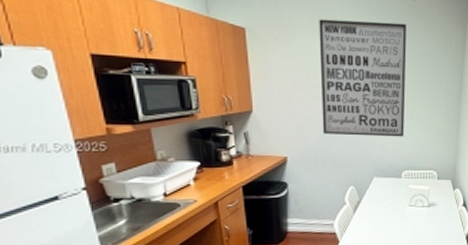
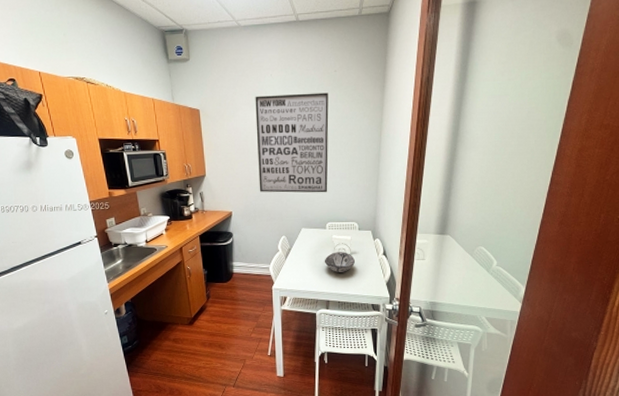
decorative bowl: none [399,204,433,228] -> present [324,252,355,273]

